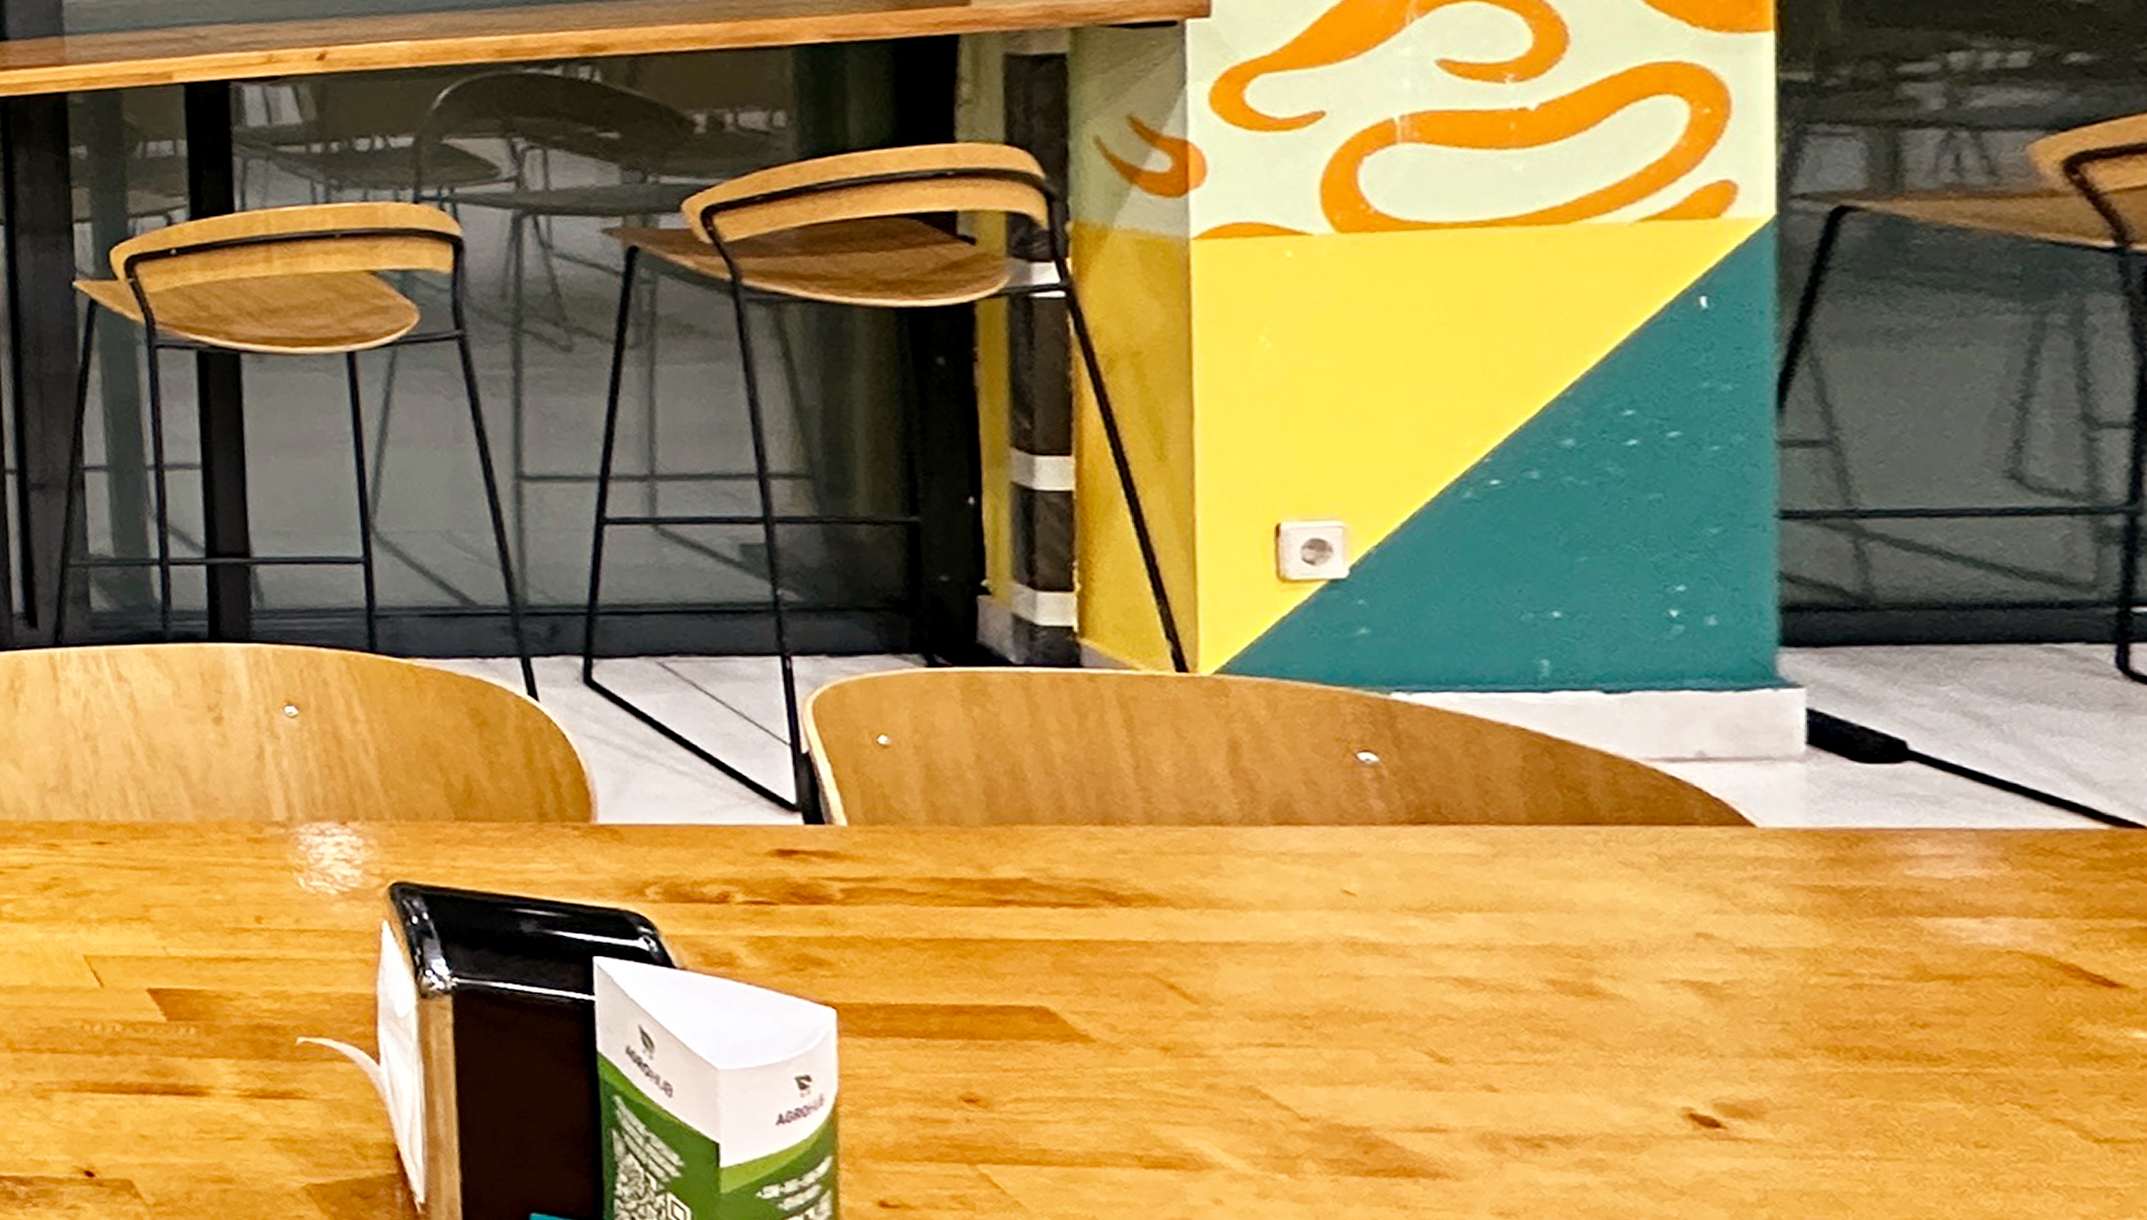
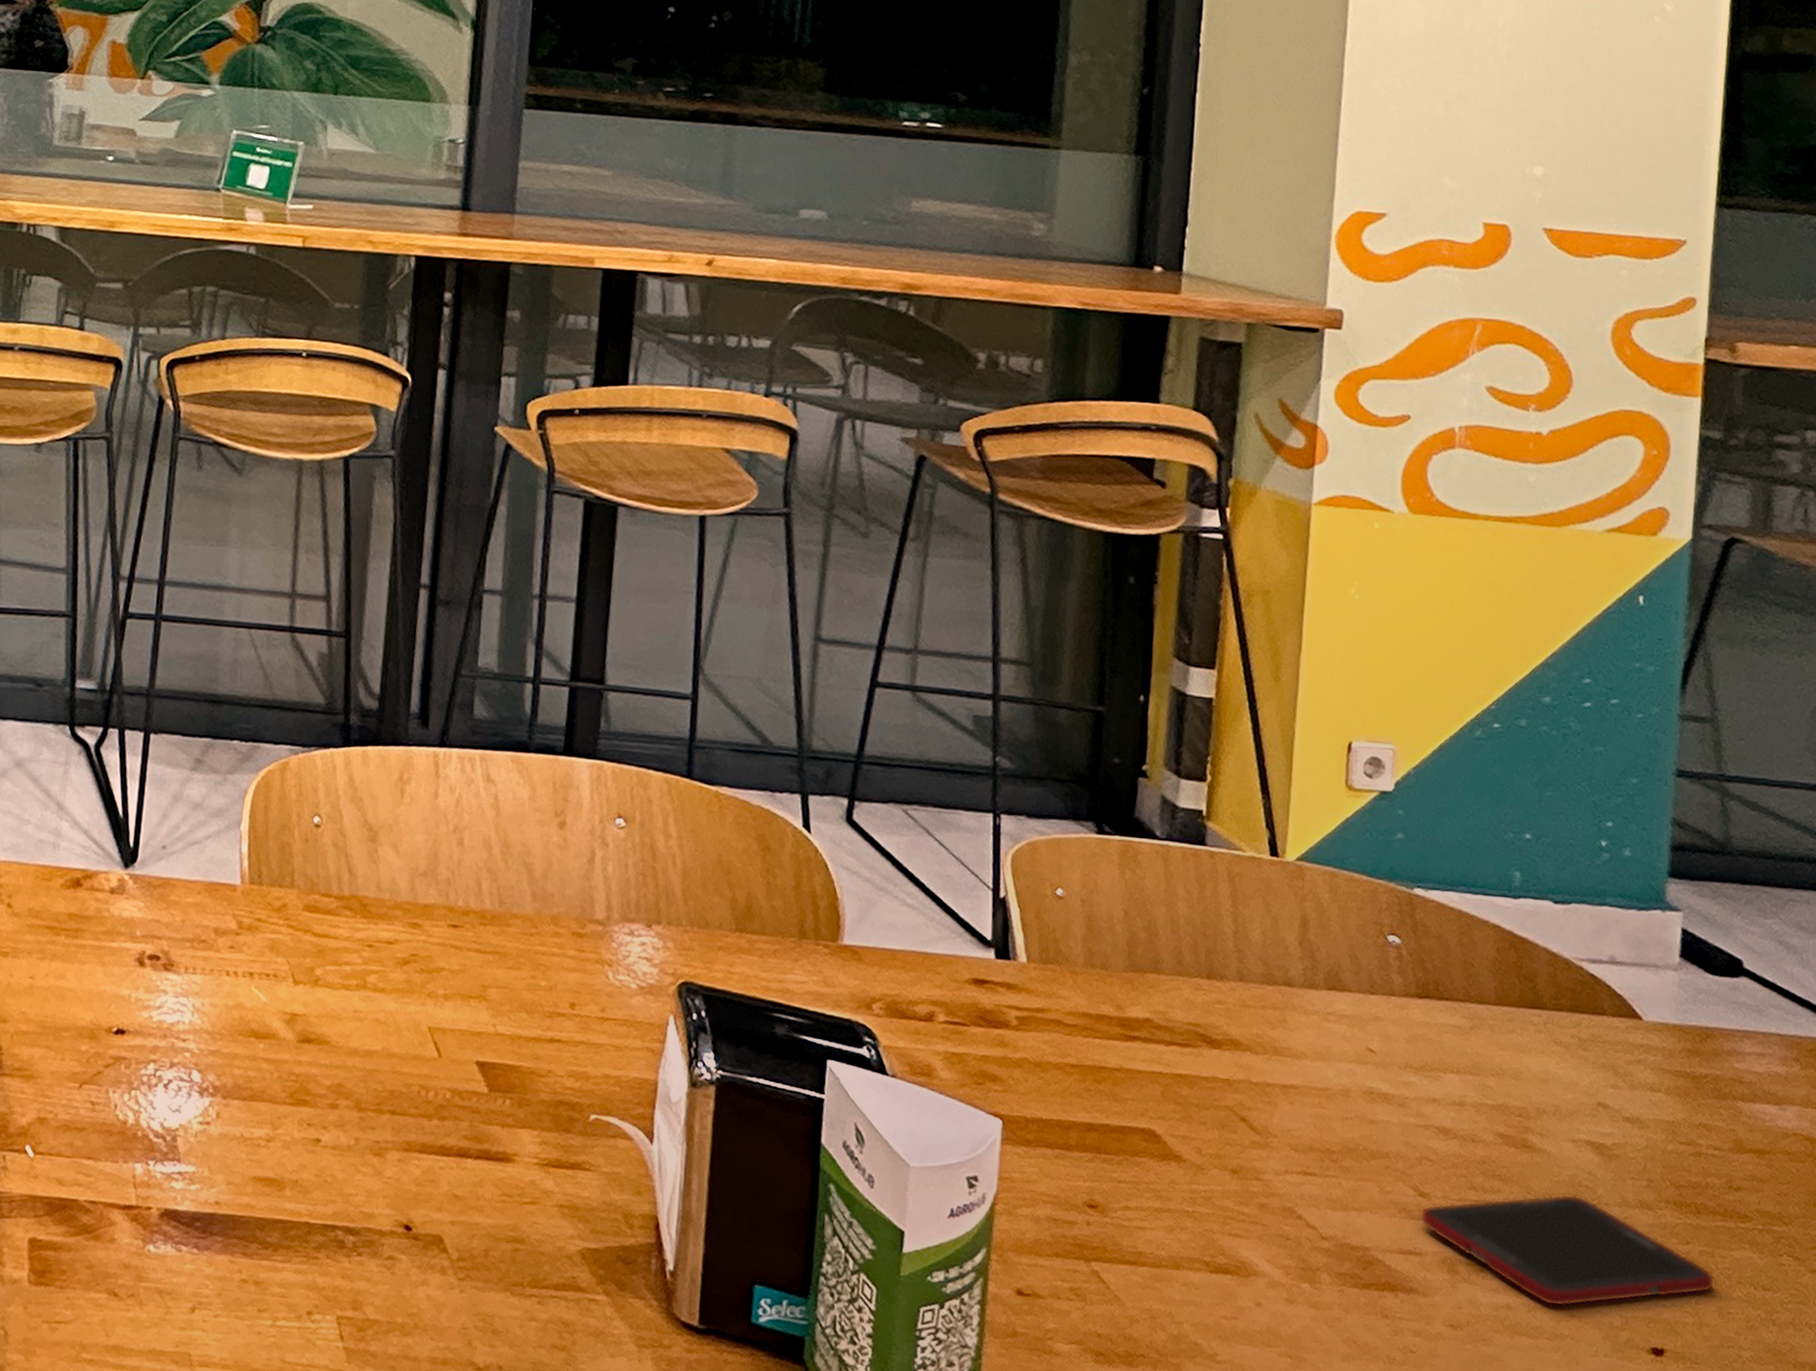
cell phone: none [1441,1047,1900,1184] -> present [1419,1194,1716,1307]

